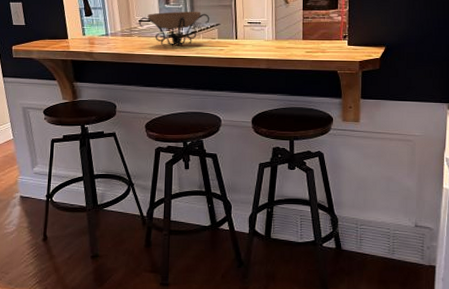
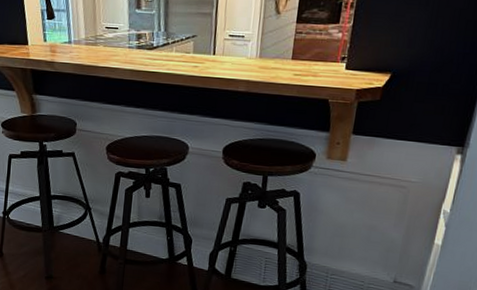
decorative bowl: present [139,11,210,46] -> none [105,18,186,60]

